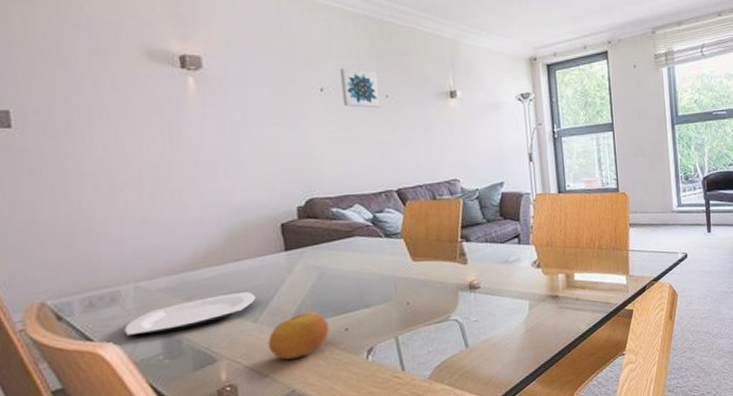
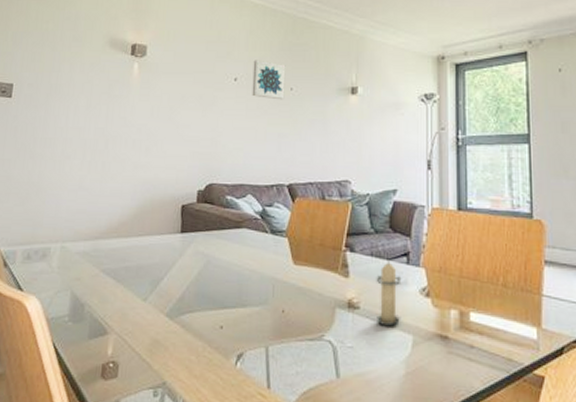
plate: present [124,292,256,337] -> none [46,267,150,295]
fruit: present [268,311,329,360] -> none [151,299,206,349]
candle: none [492,242,518,298] -> present [376,258,402,326]

